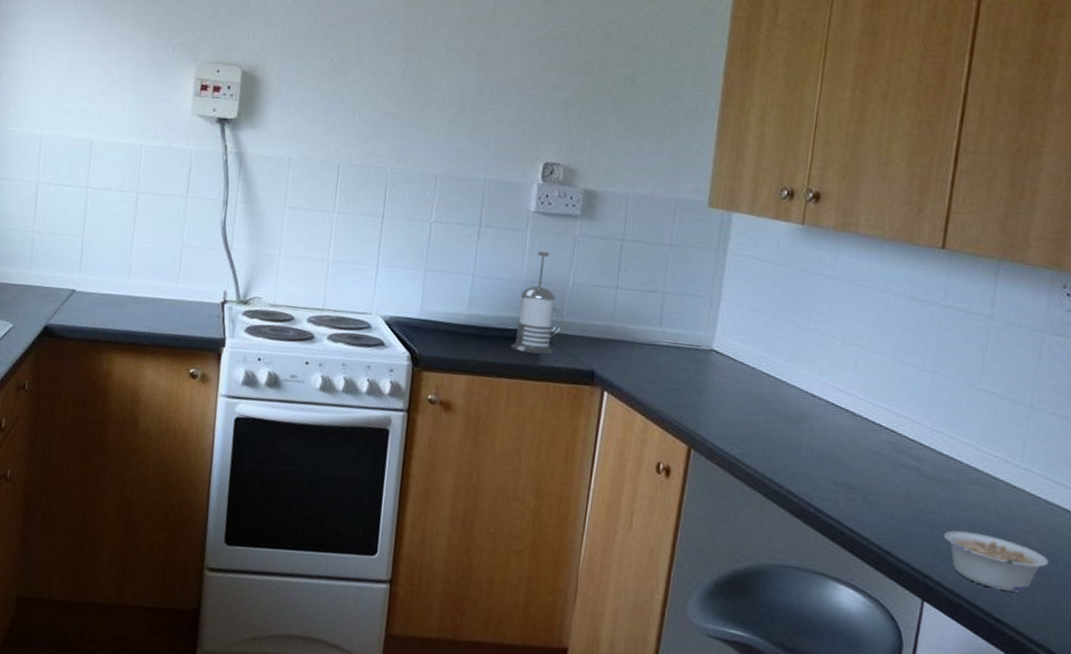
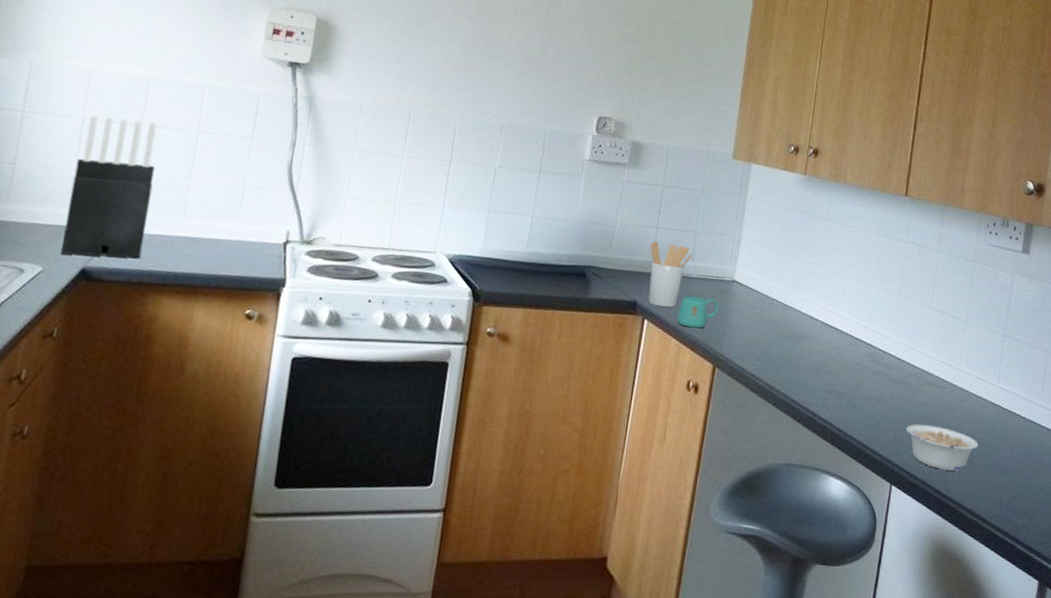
knife block: none [26,179,101,317] -> present [60,115,157,259]
french press: present [511,250,564,355] -> none [565,194,612,288]
utensil holder: none [607,302,659,379] -> present [648,240,692,308]
mug: none [643,366,694,404] -> present [677,295,719,329]

